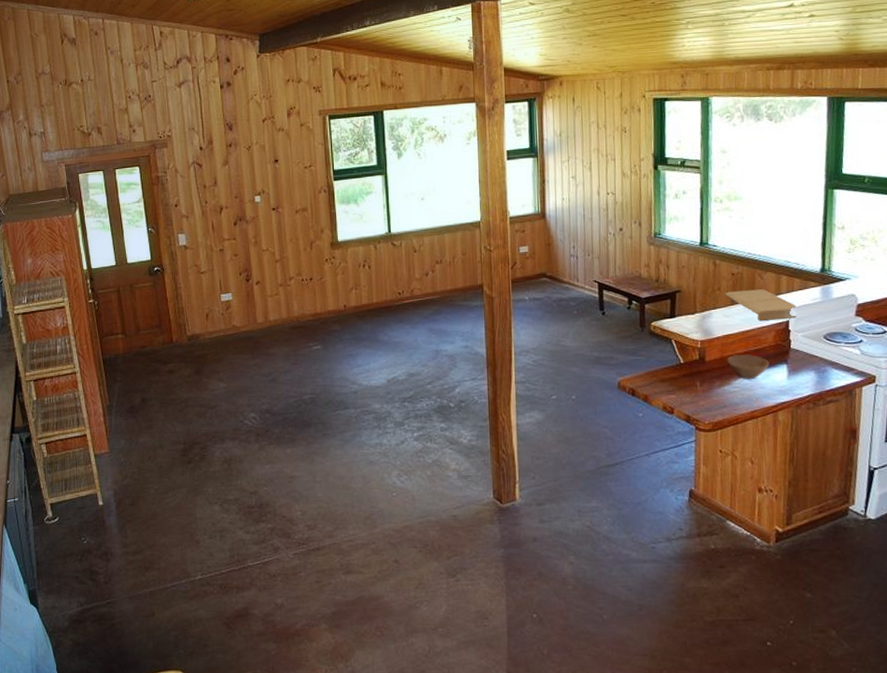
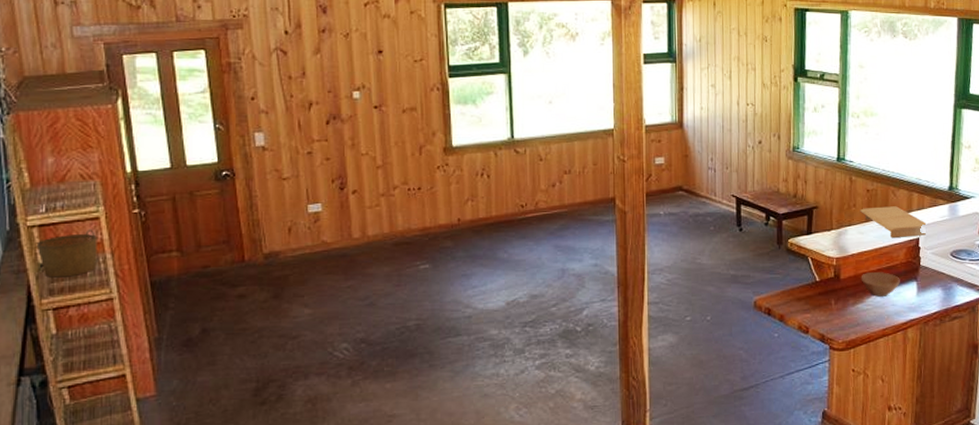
basket: none [21,316,64,355] -> present [36,229,97,278]

